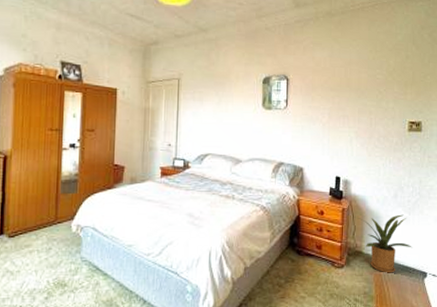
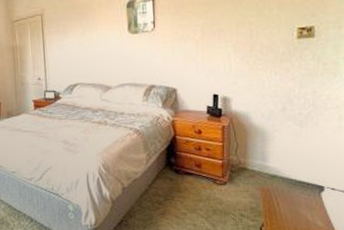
house plant: present [354,214,412,273] -> none [236,128,306,189]

